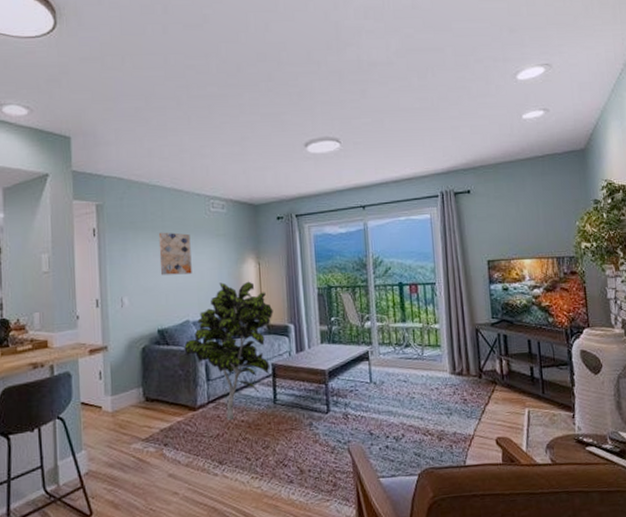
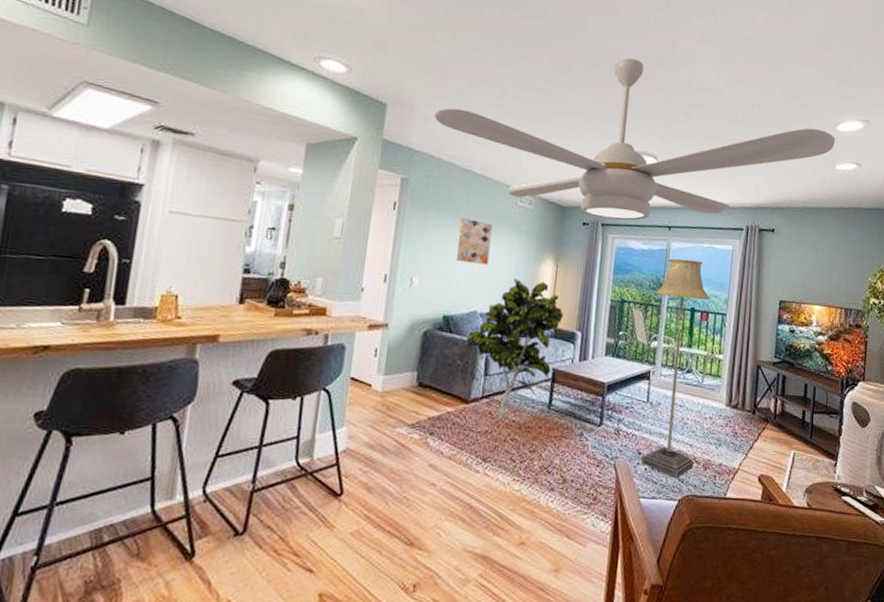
ceiling fan: none [116,47,518,210] -> present [434,58,836,221]
floor lamp: none [361,235,429,453] -> present [642,258,710,478]

